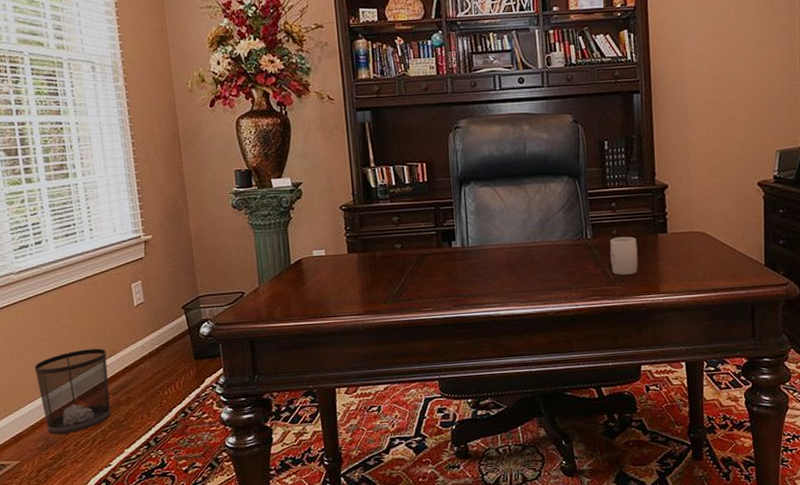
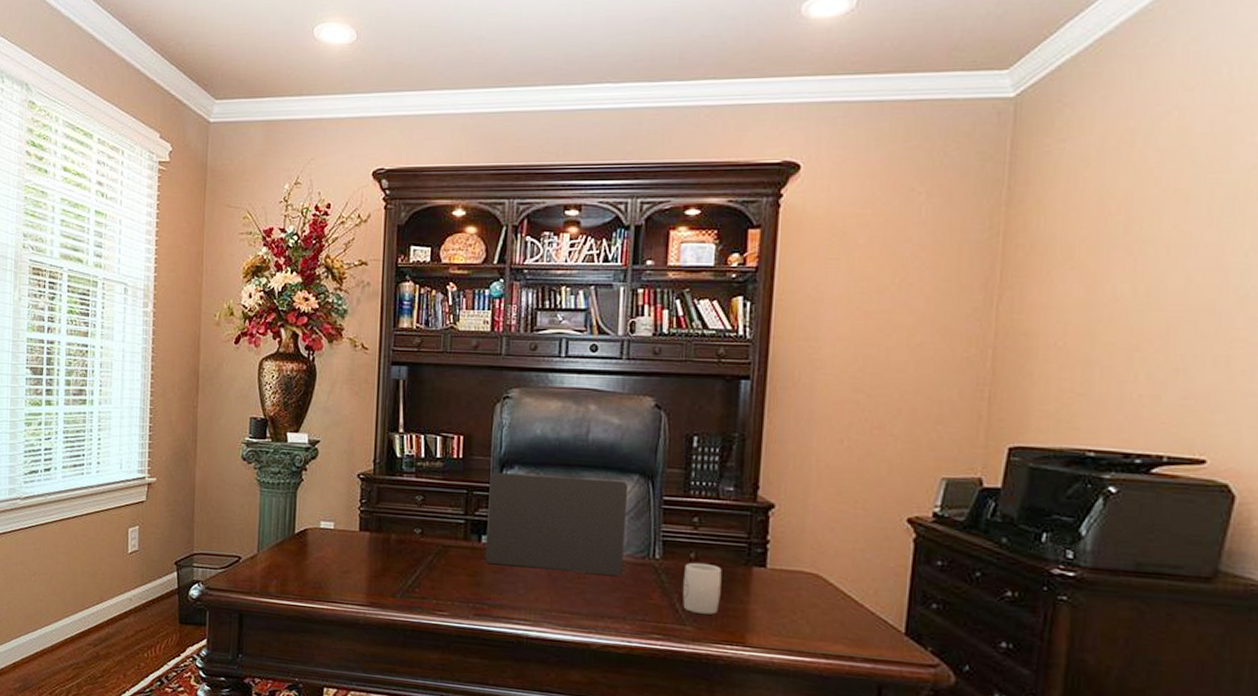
waste bin: present [34,348,111,435] -> none [24,591,94,680]
laptop: none [452,182,565,264] -> present [486,472,629,576]

